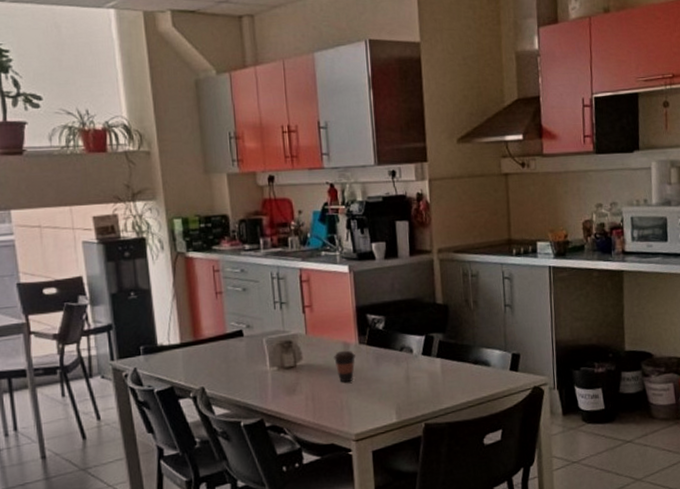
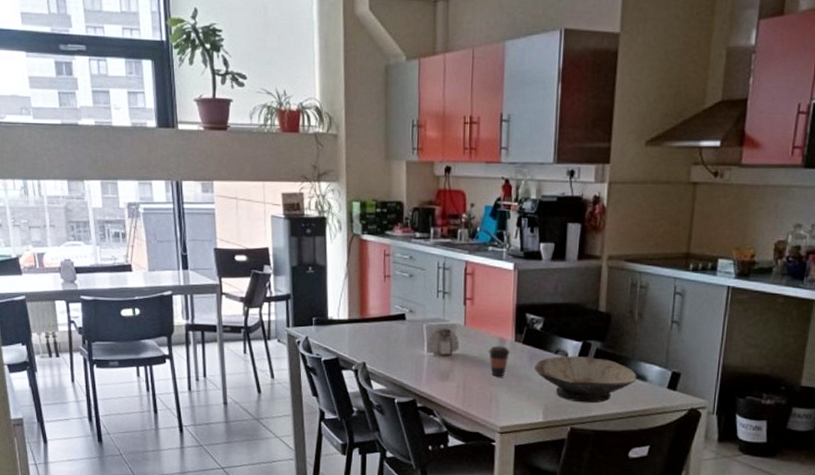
bowl: none [381,349,481,397] -> present [534,356,637,404]

